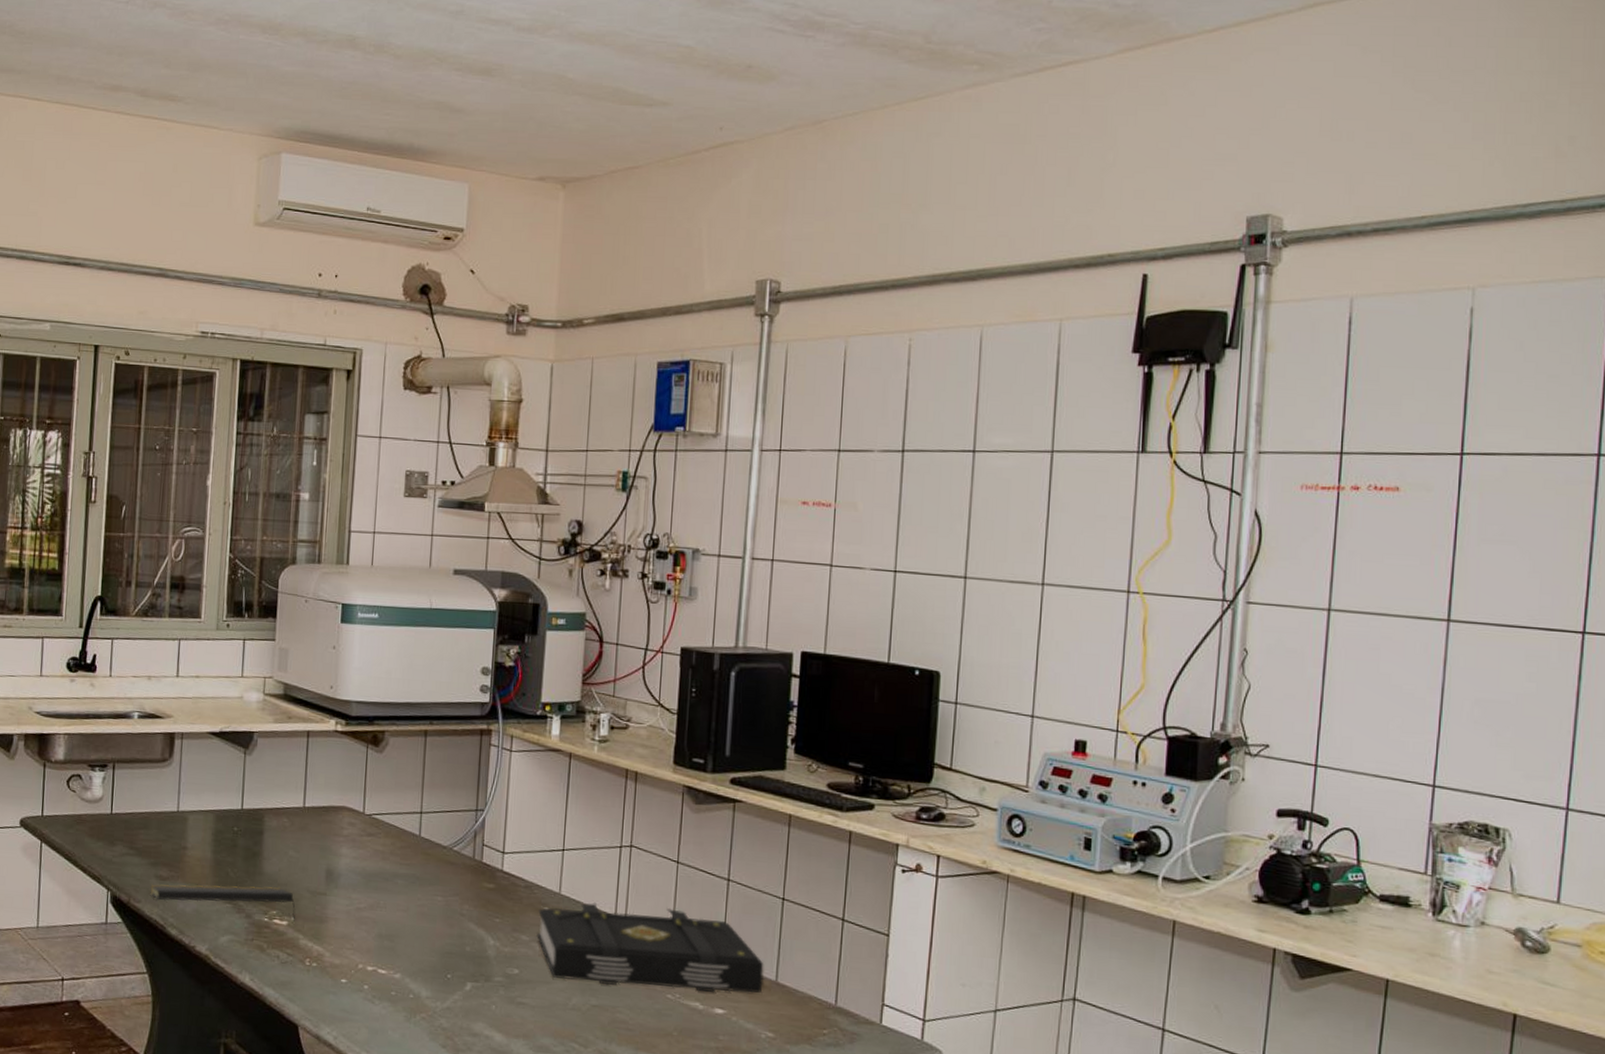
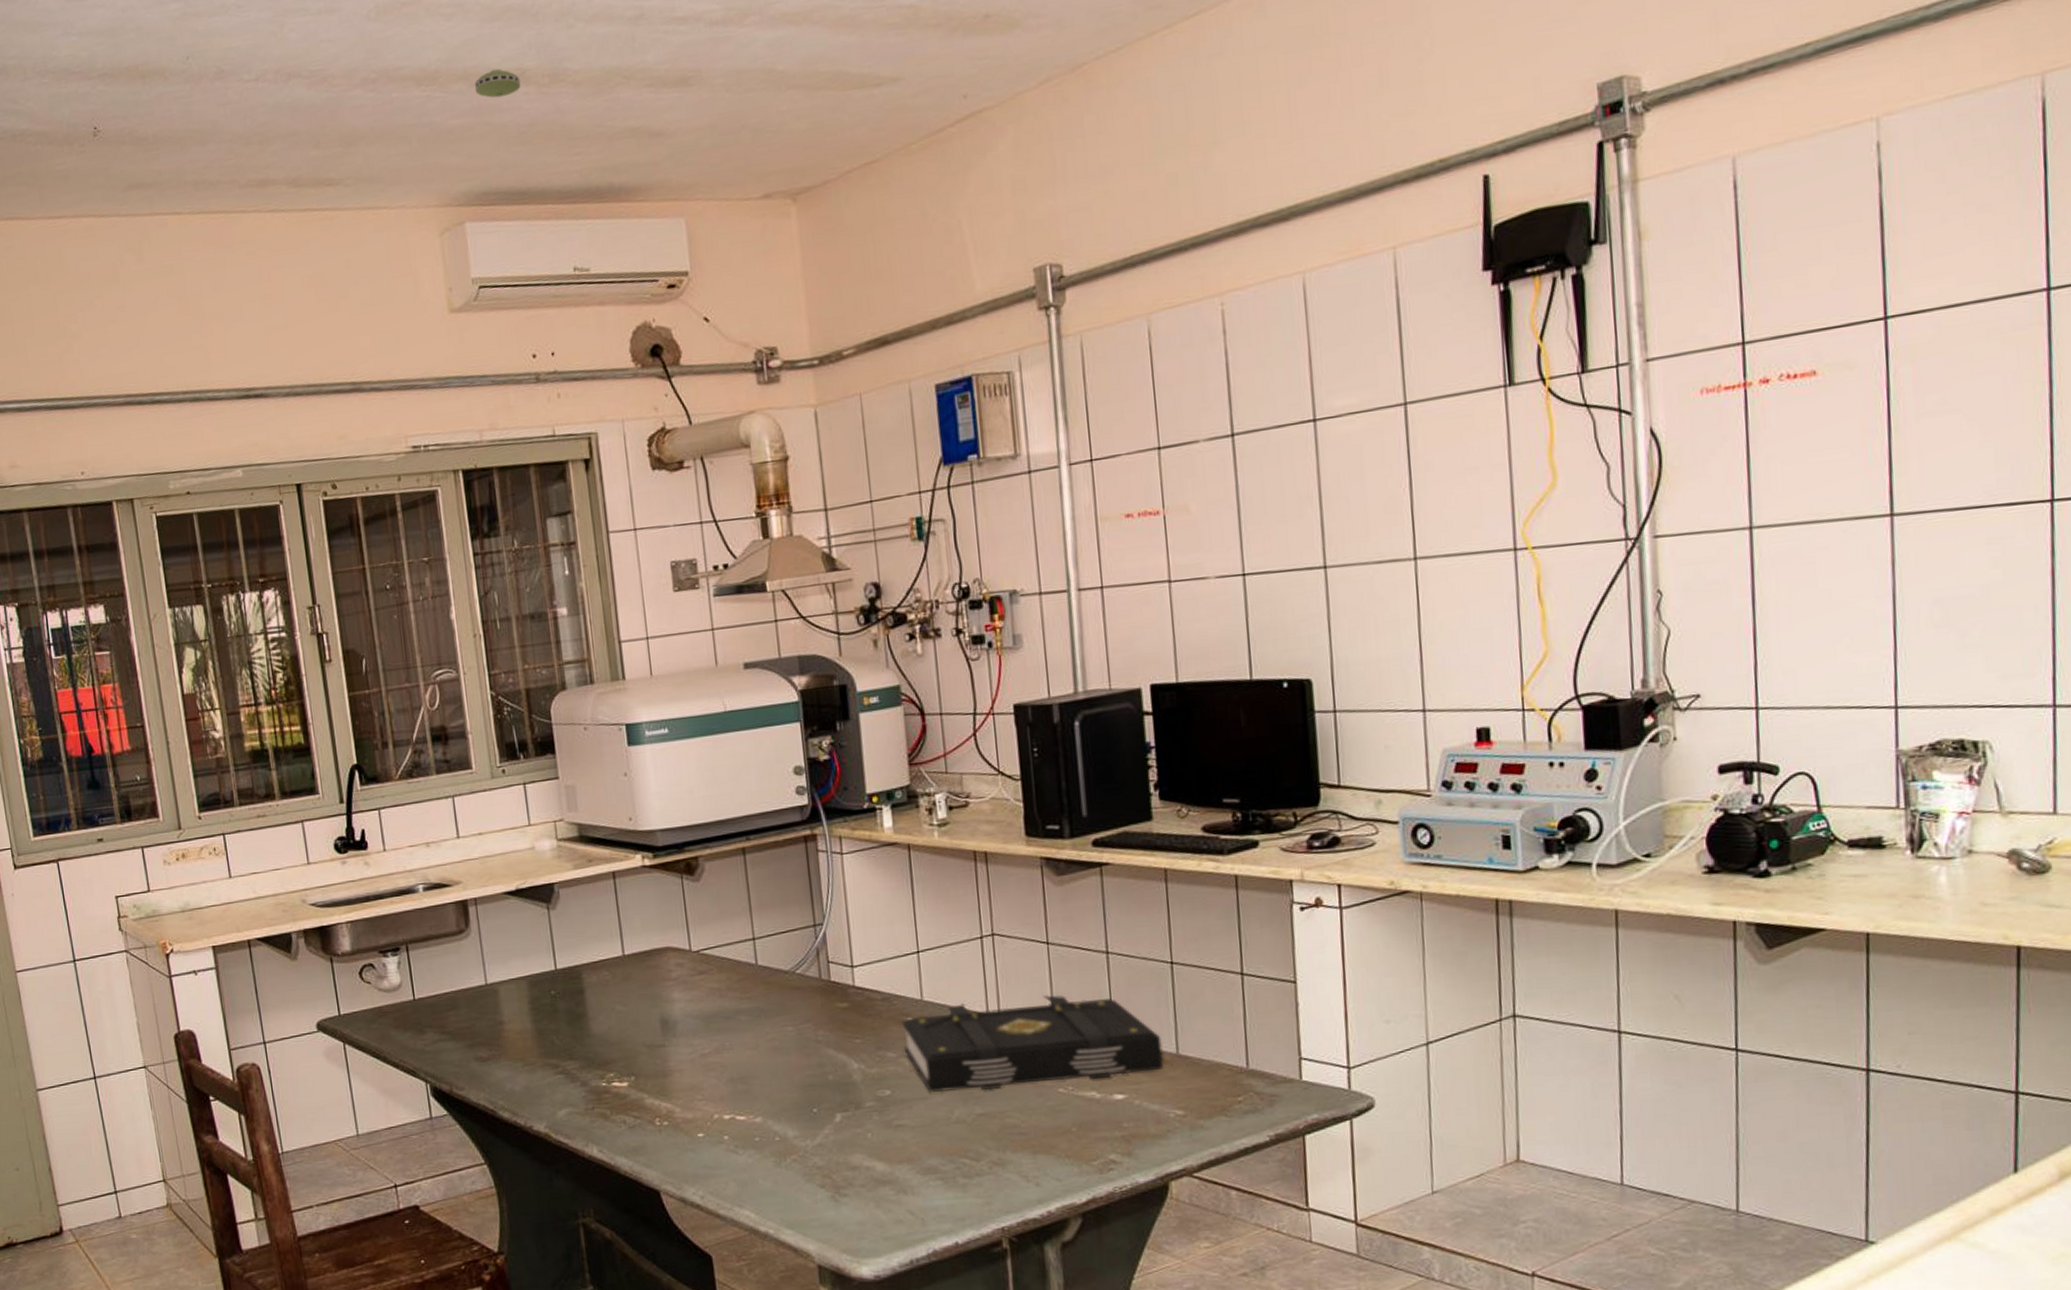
notepad: present [151,884,295,919] -> none [473,1047,635,1084]
smoke detector: none [310,32,350,56] -> present [474,68,521,98]

